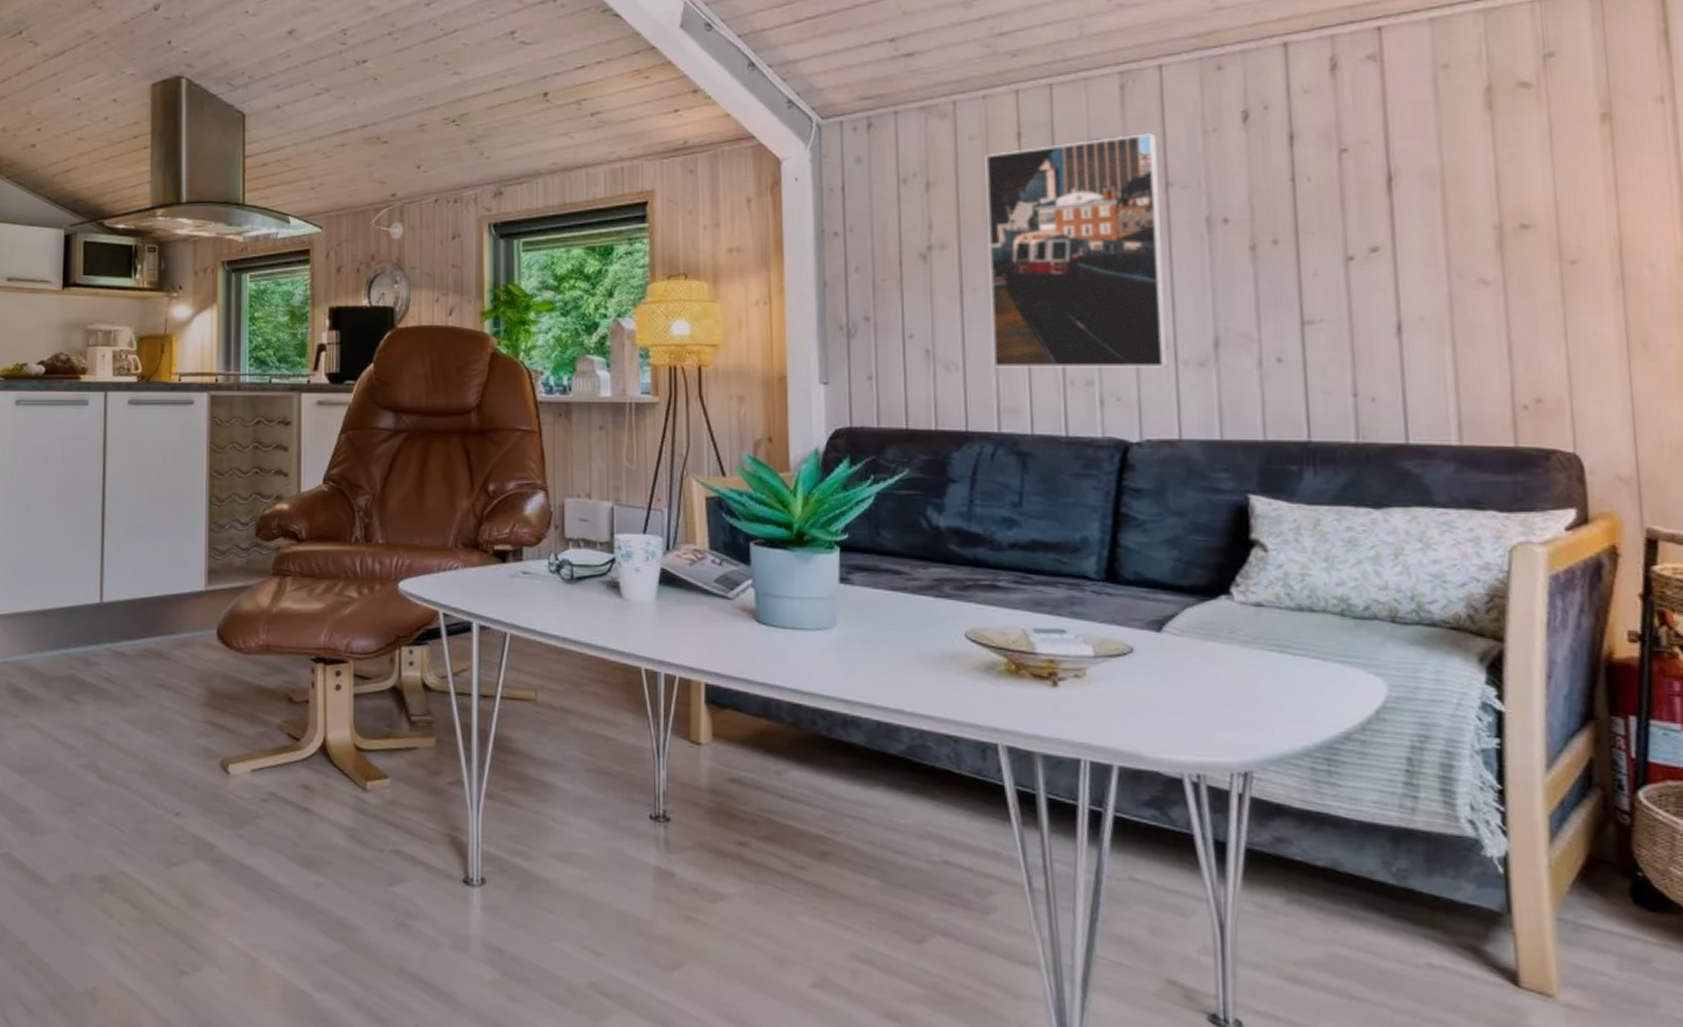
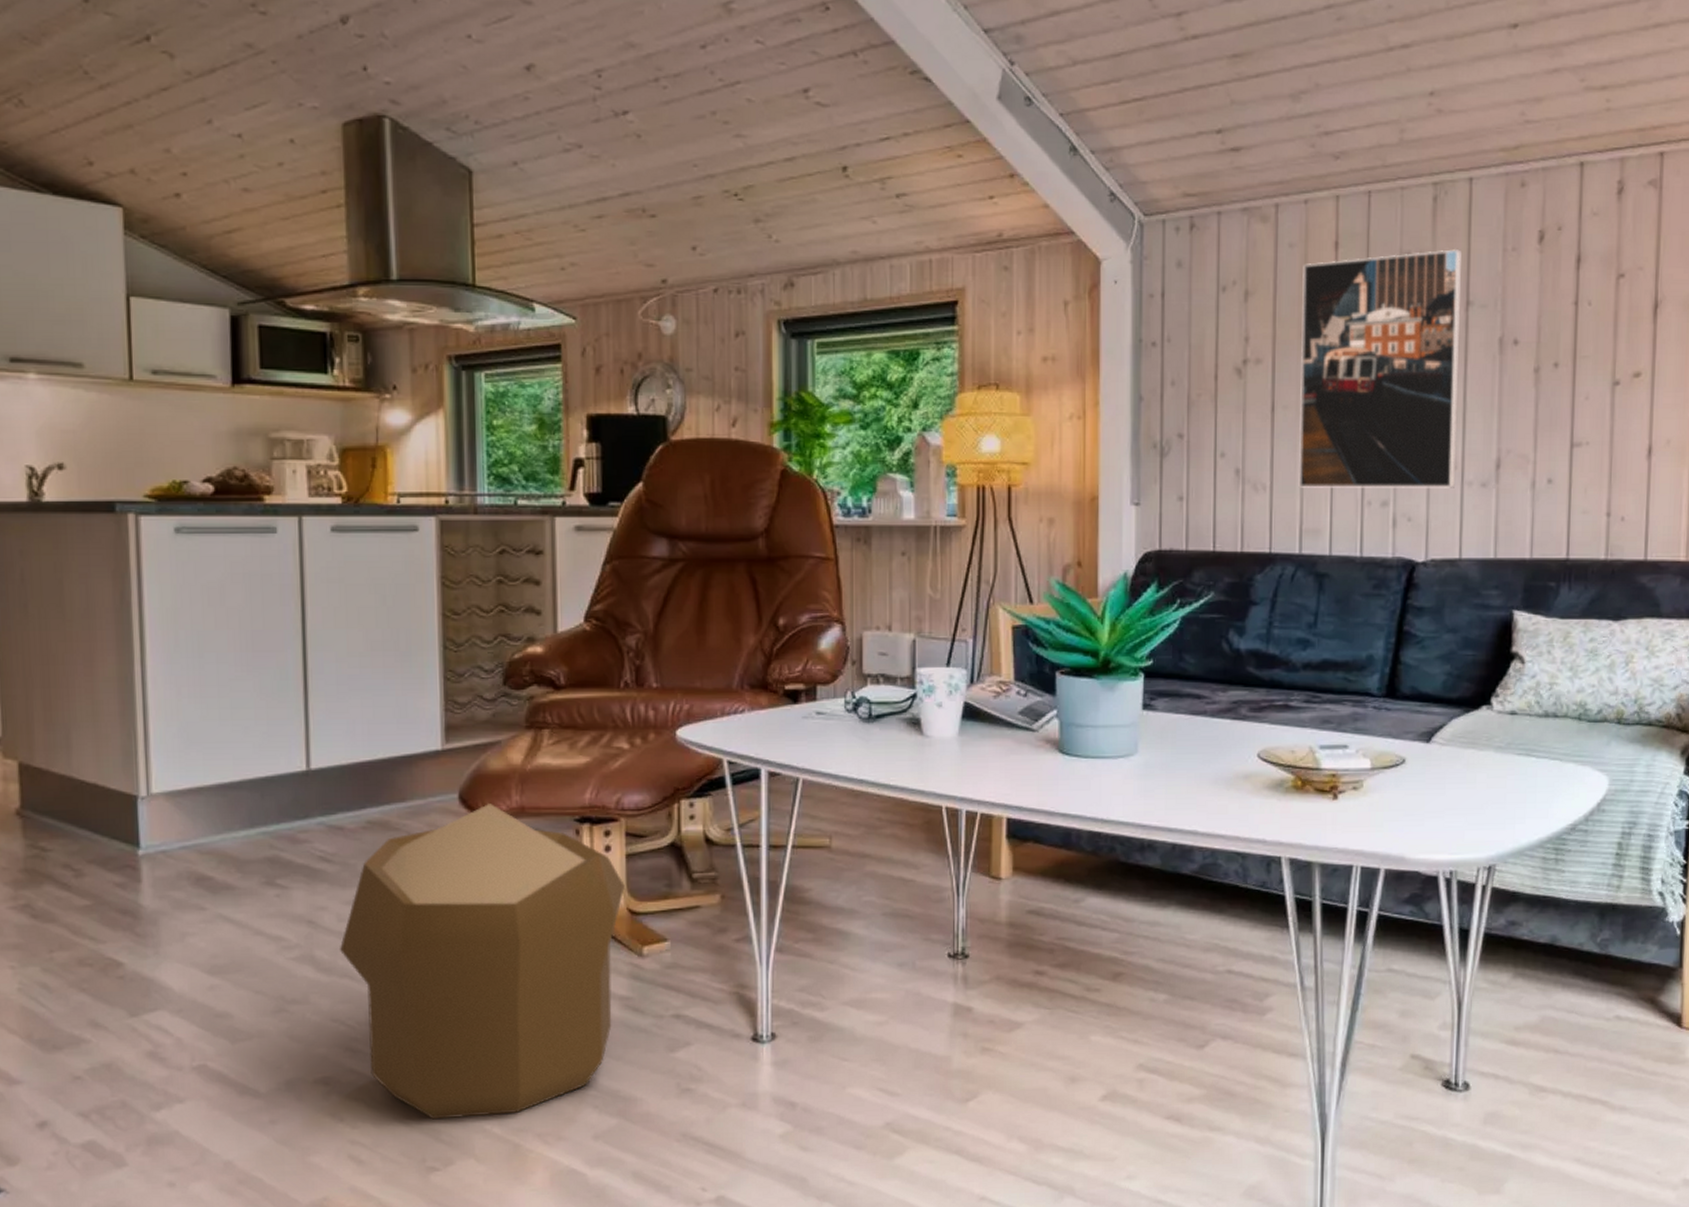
pouf: none [118,640,352,929] -> present [340,804,625,1120]

